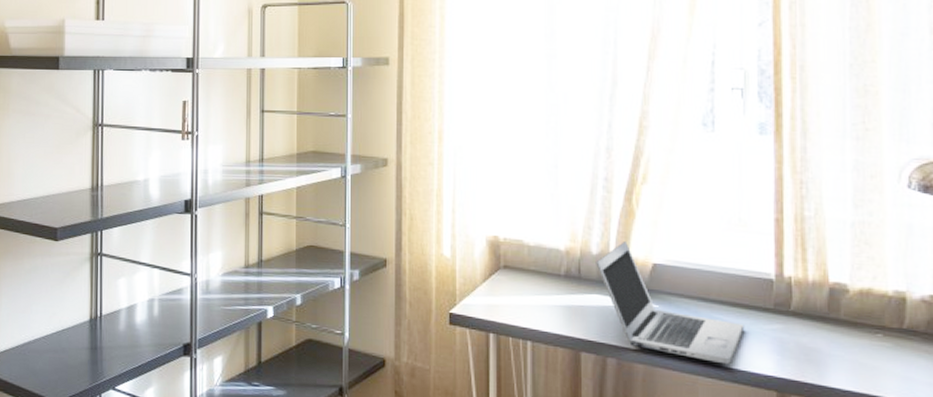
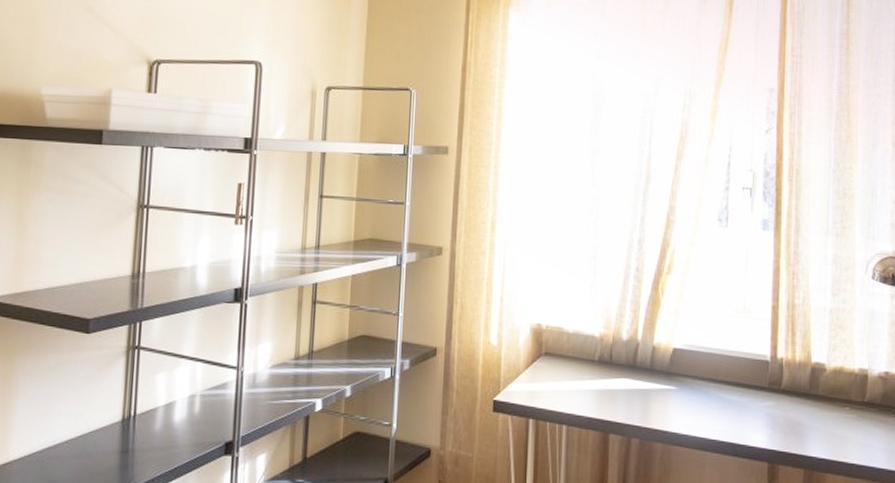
laptop: present [595,242,745,365] -> none [625,328,745,440]

